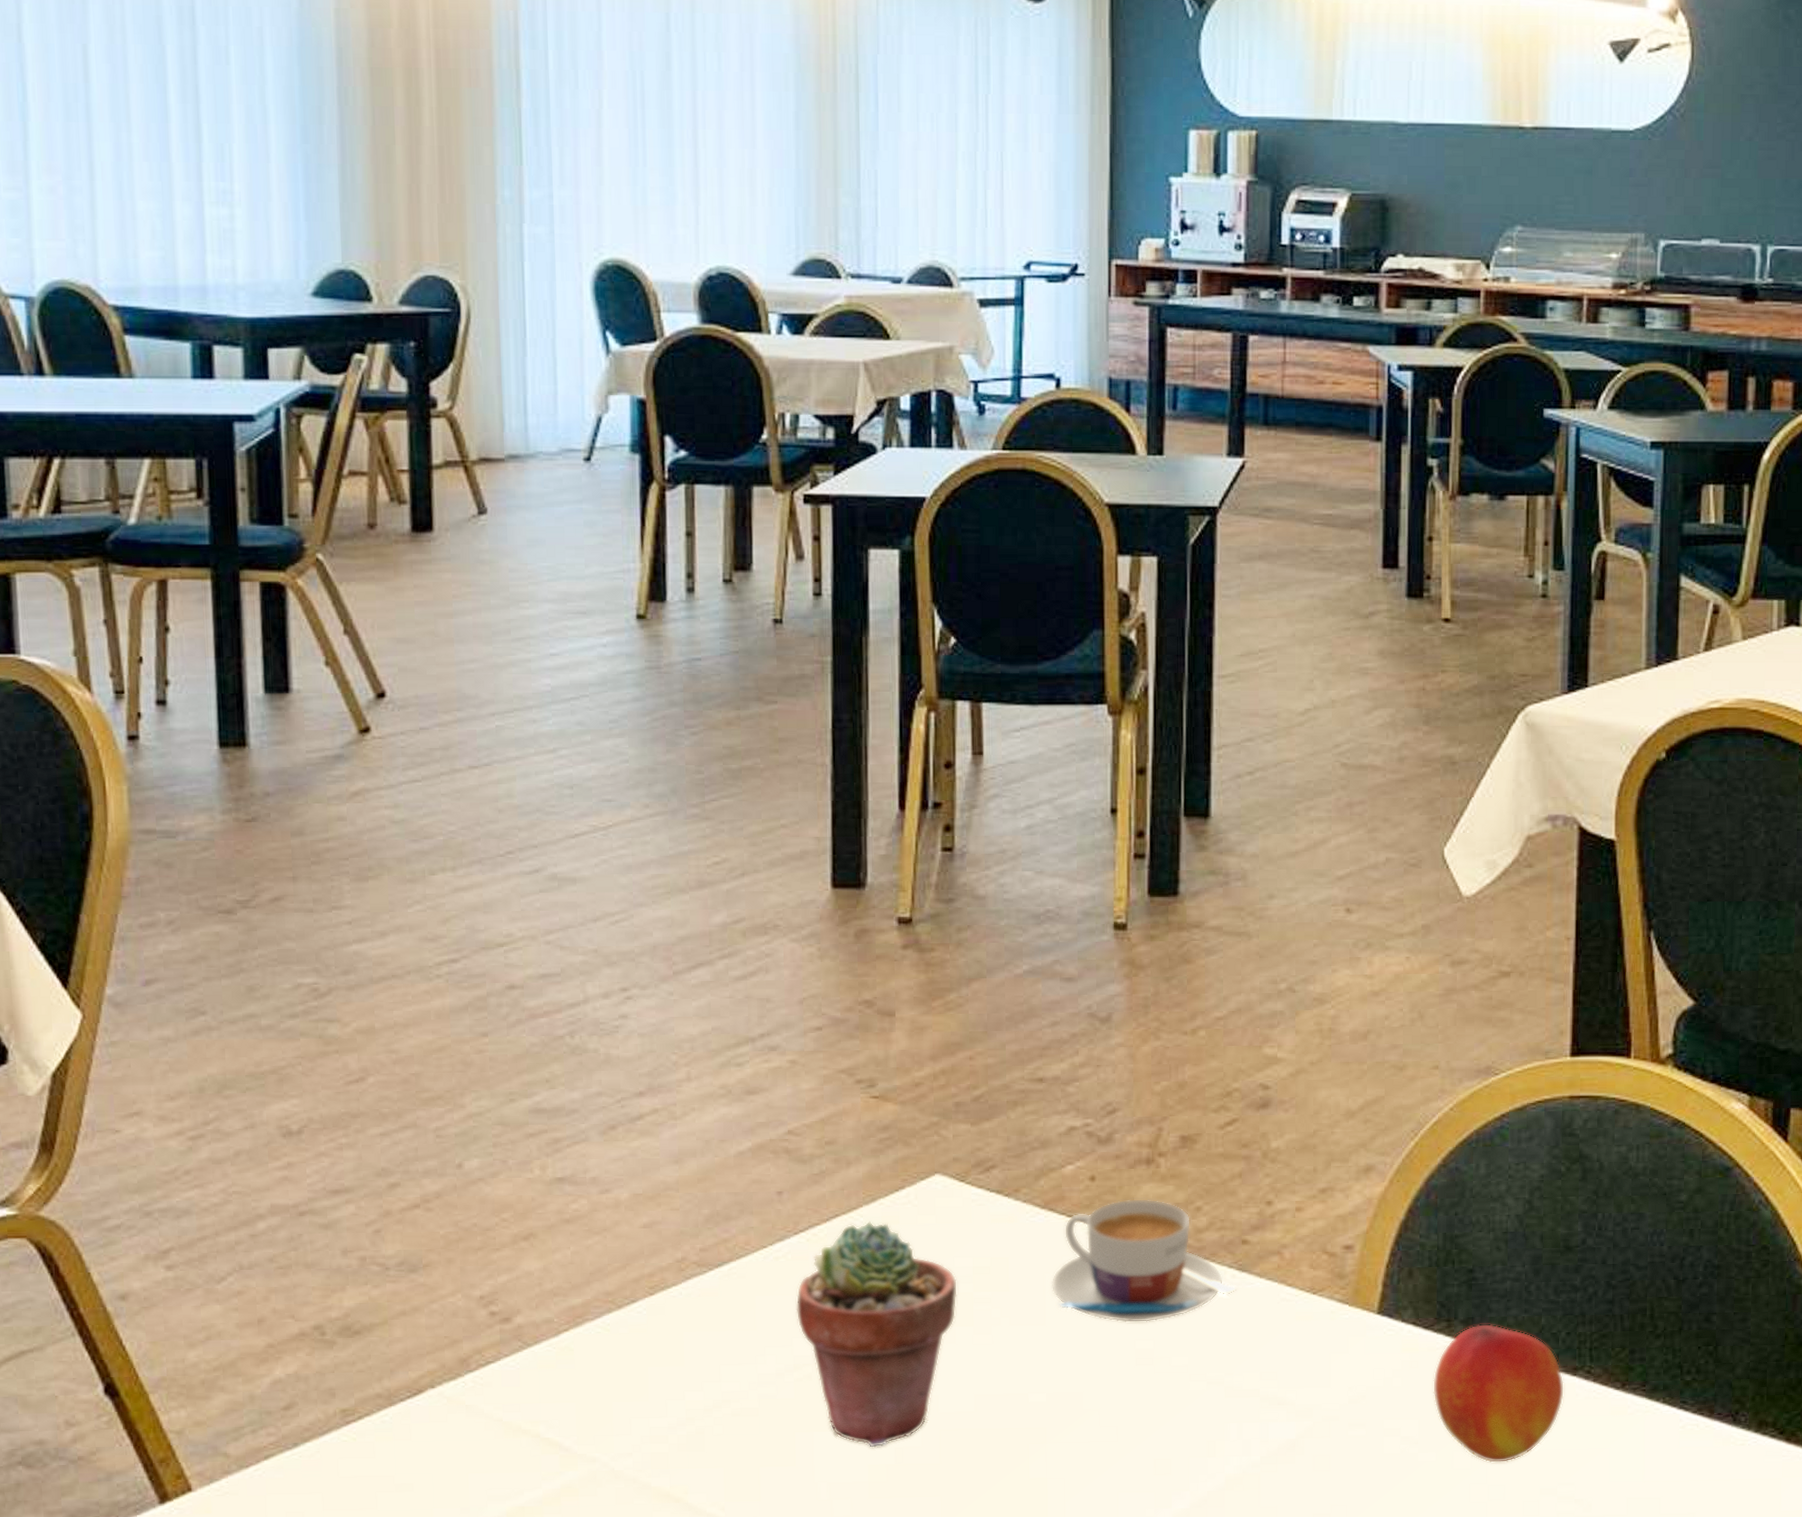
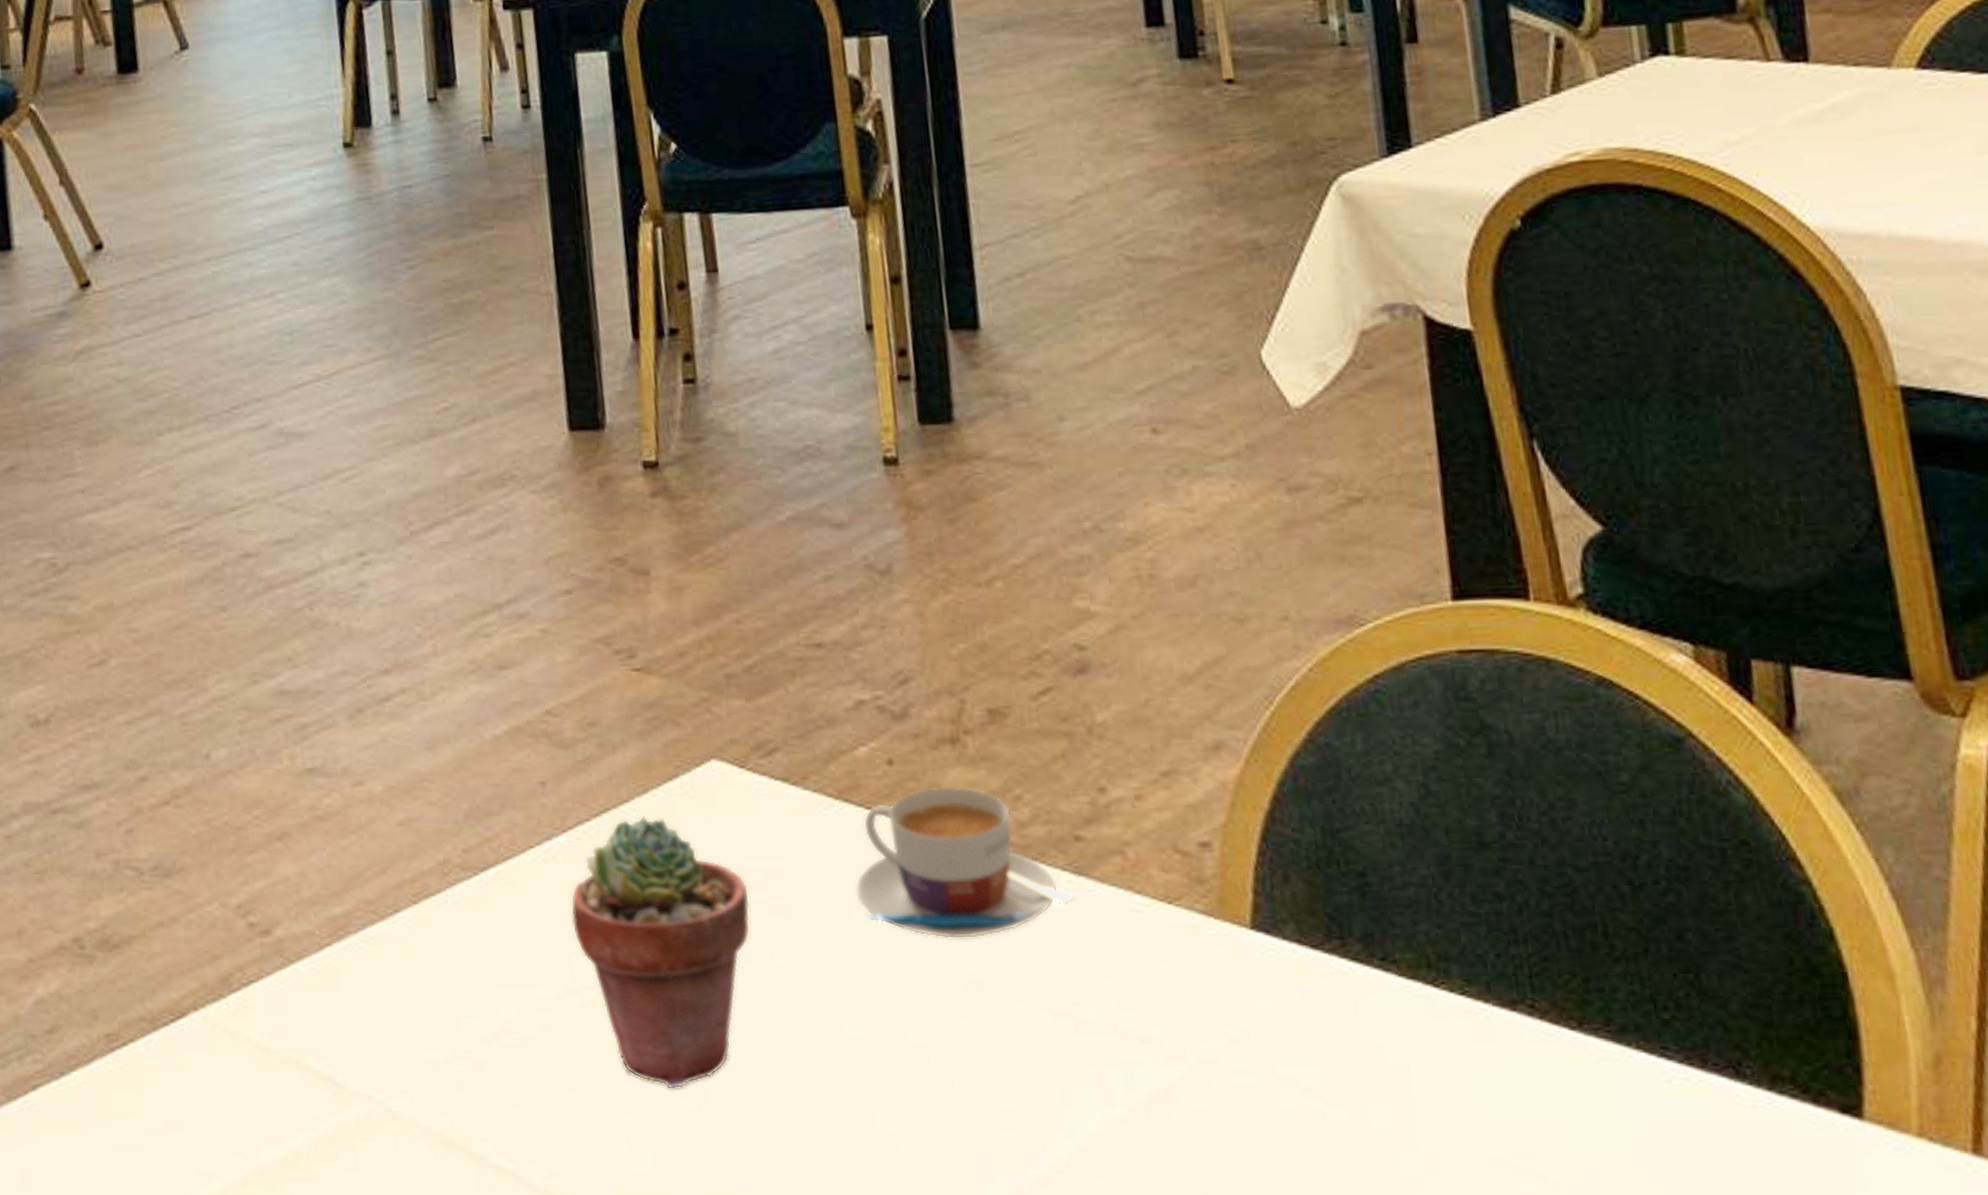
peach: present [1433,1323,1565,1464] -> none [1331,942,1505,1125]

